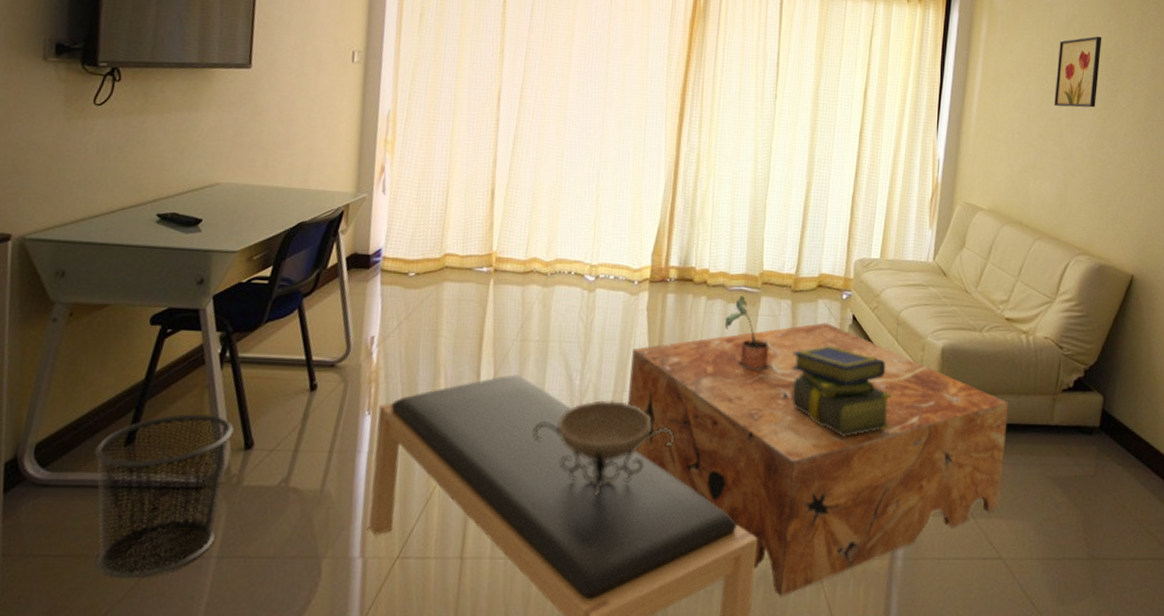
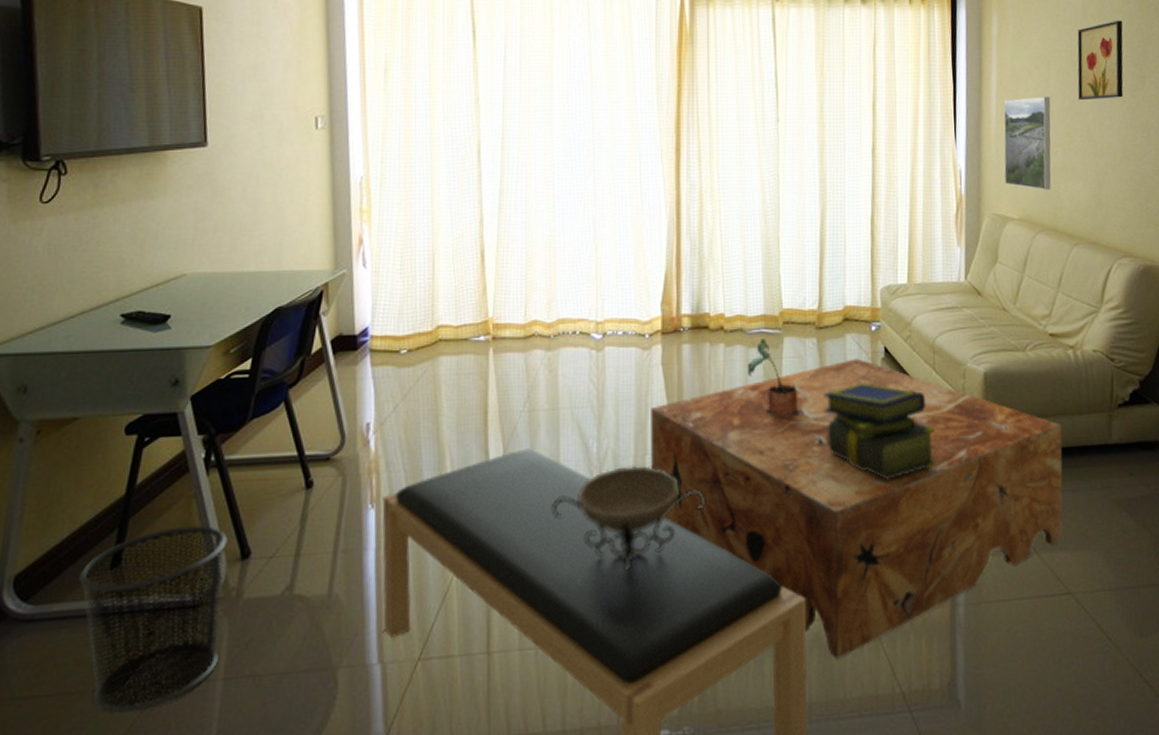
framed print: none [979,98,1029,186] -> present [1003,97,1051,191]

